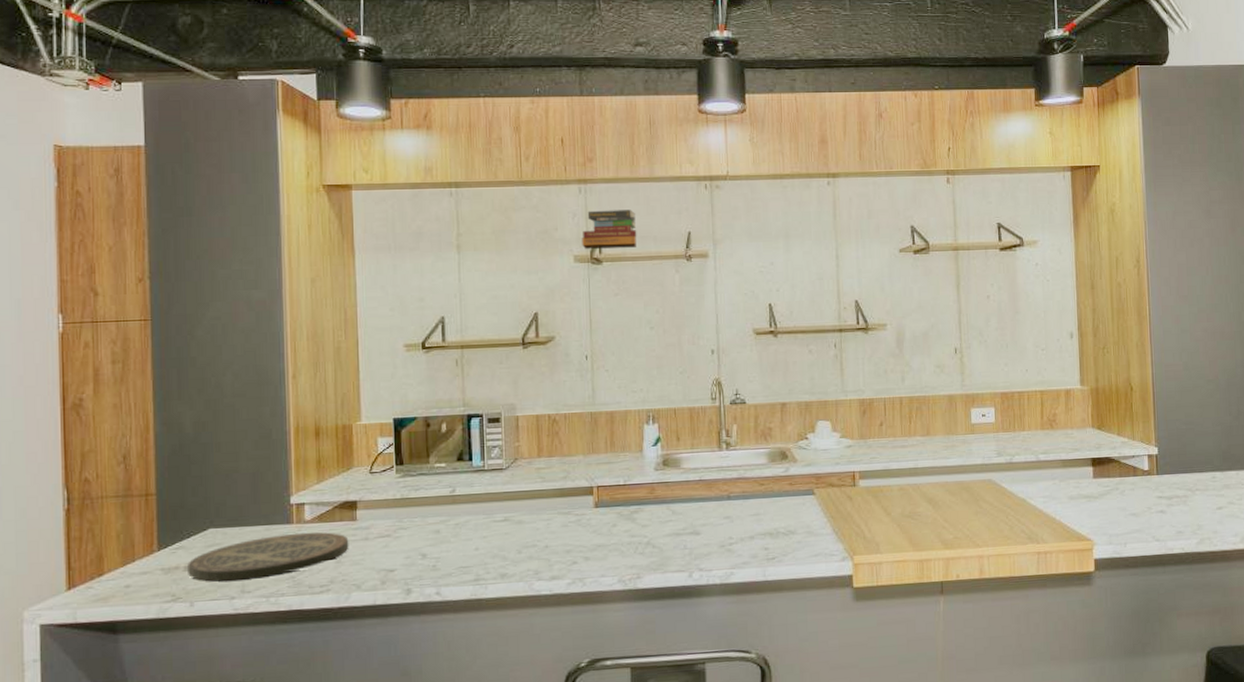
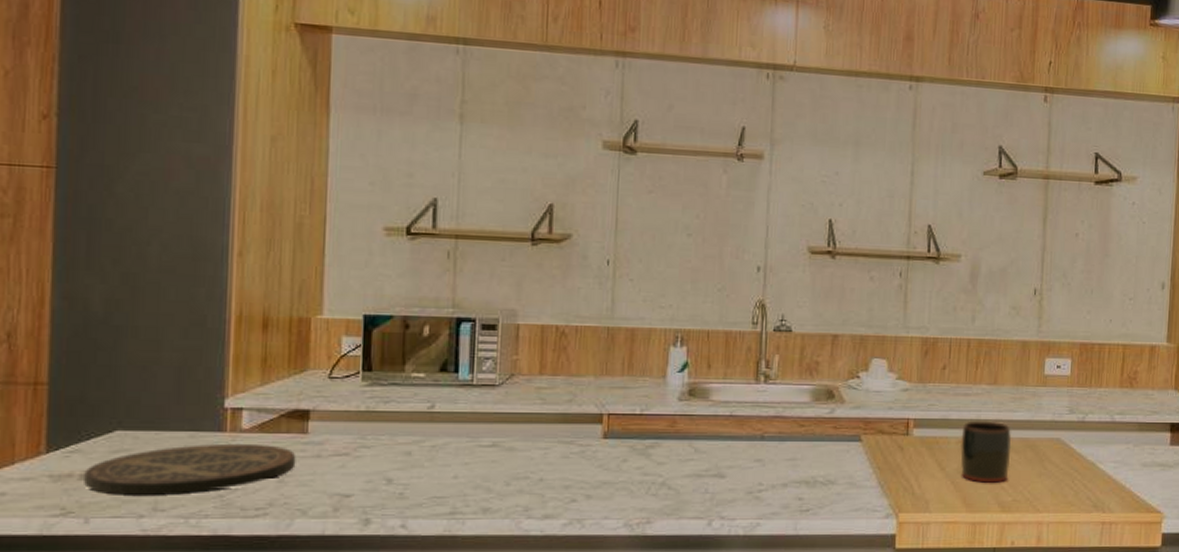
books: present [582,210,637,249] -> none [614,89,682,139]
mug: none [901,468,949,524] -> present [959,420,1012,483]

